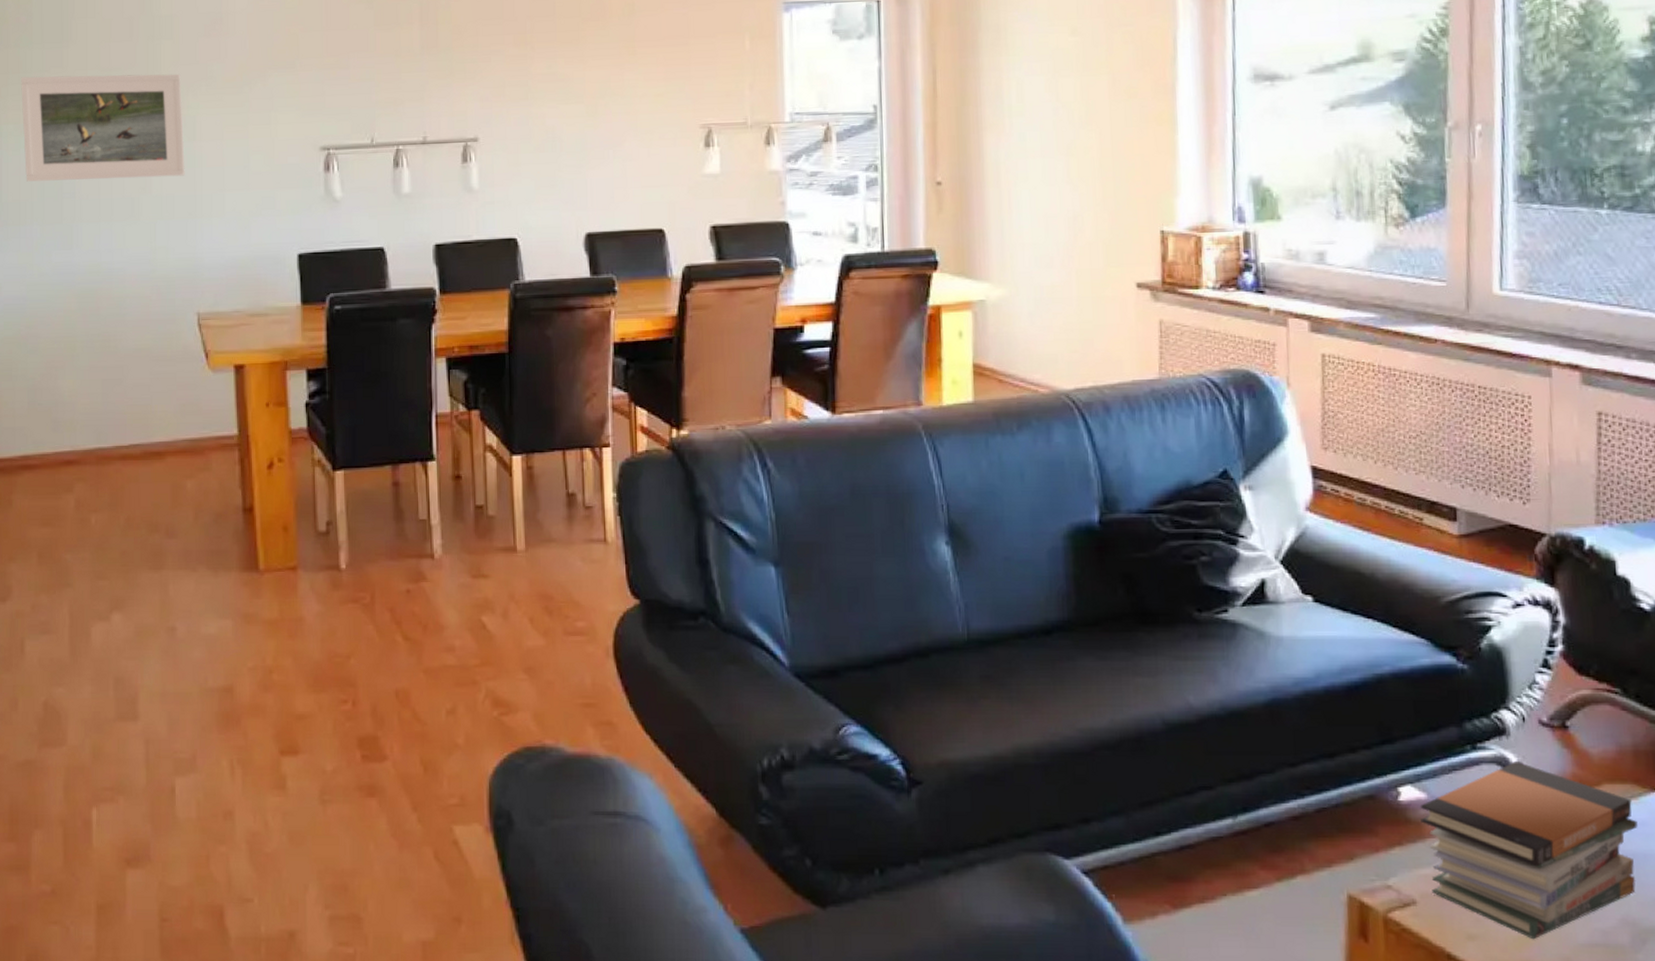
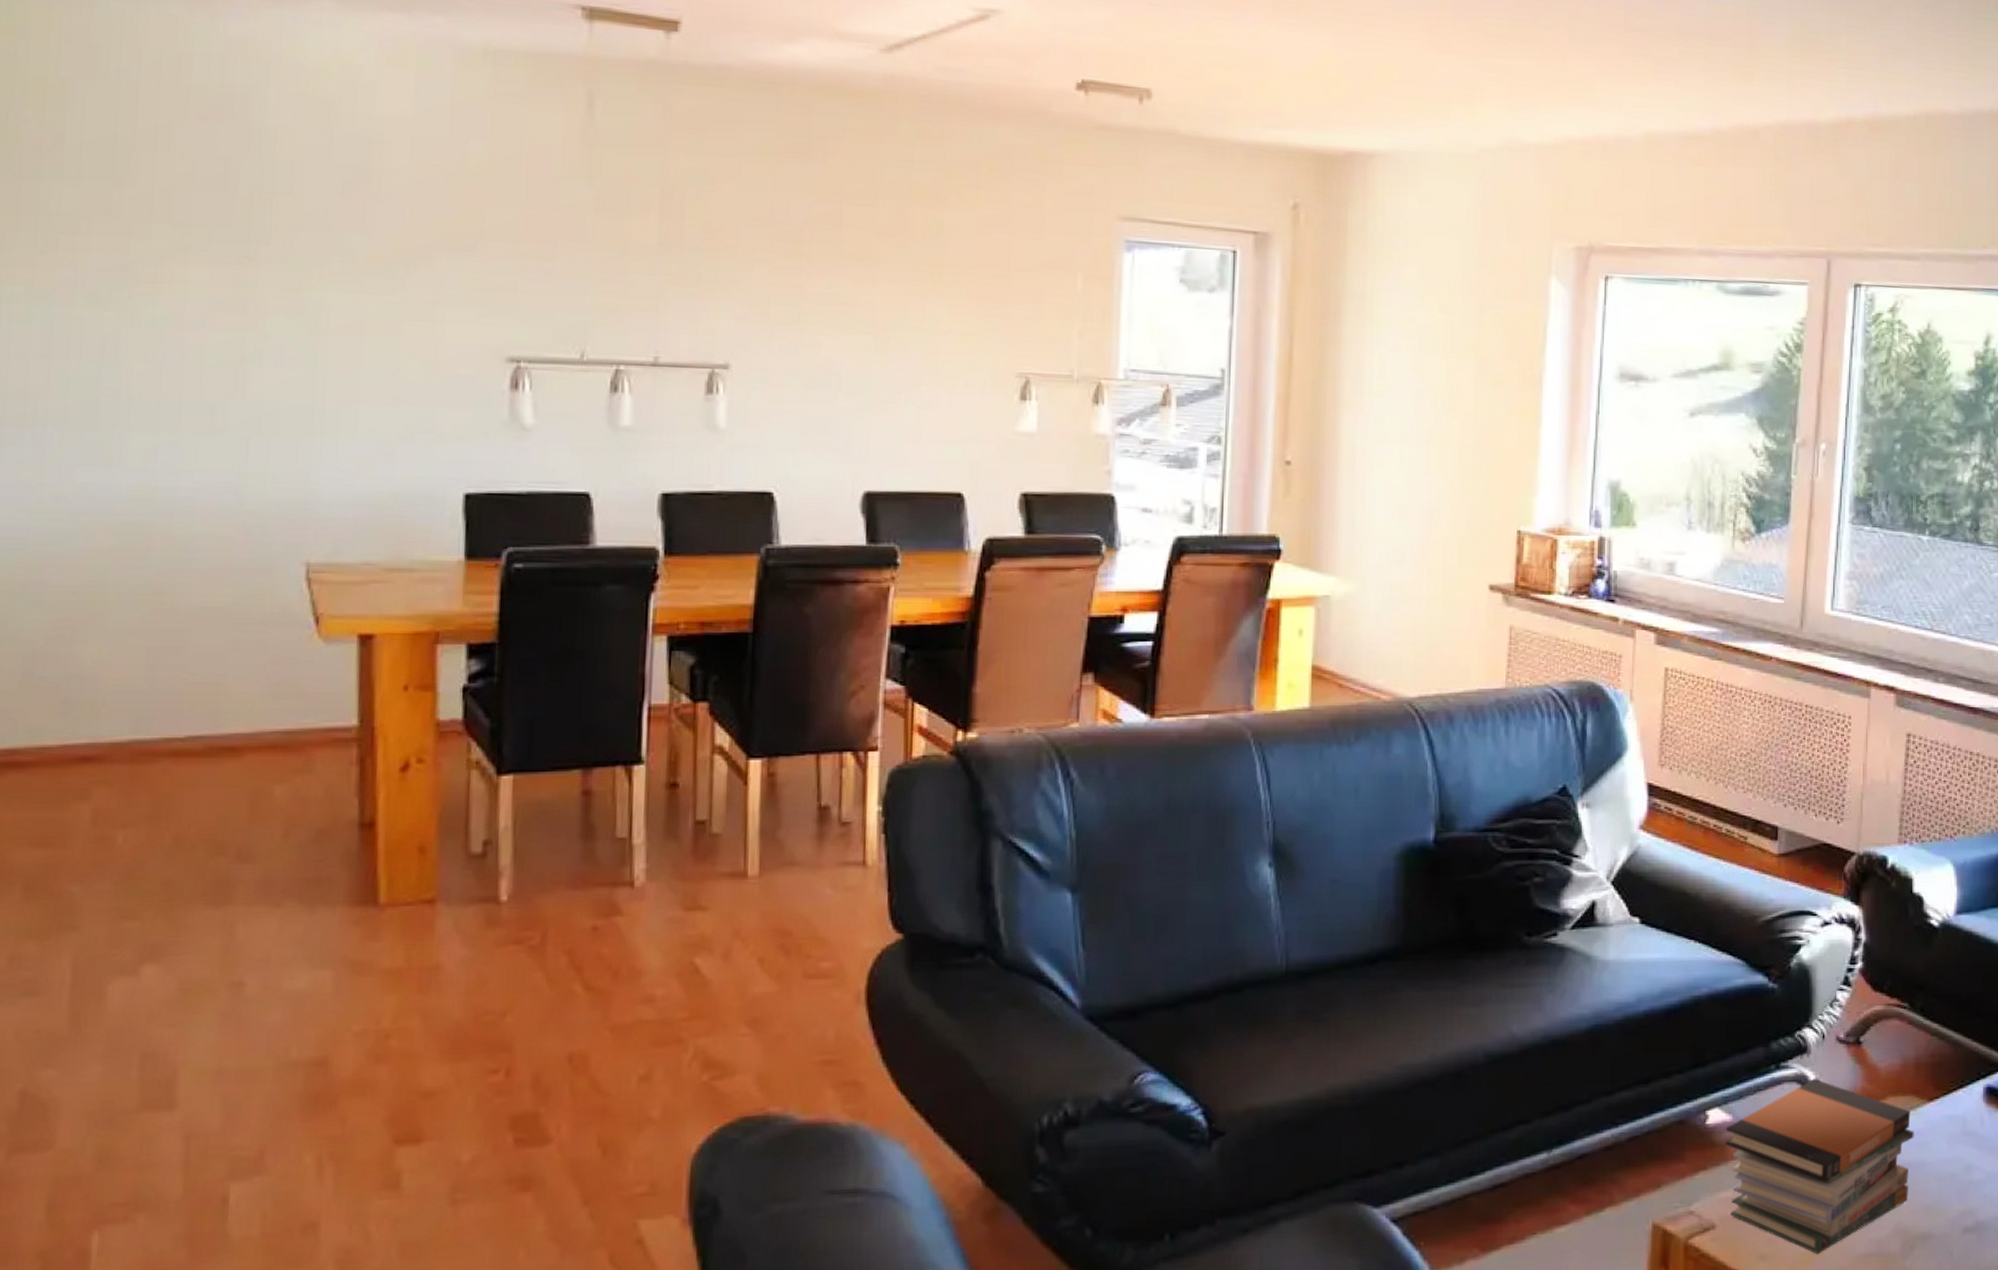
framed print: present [21,74,185,182] -> none [37,221,302,379]

